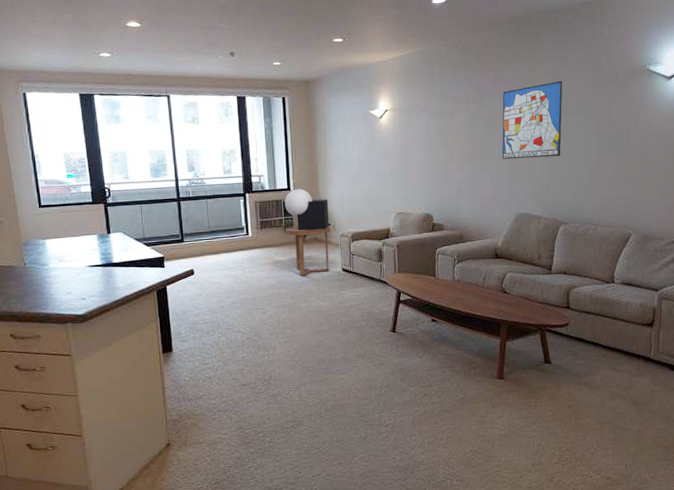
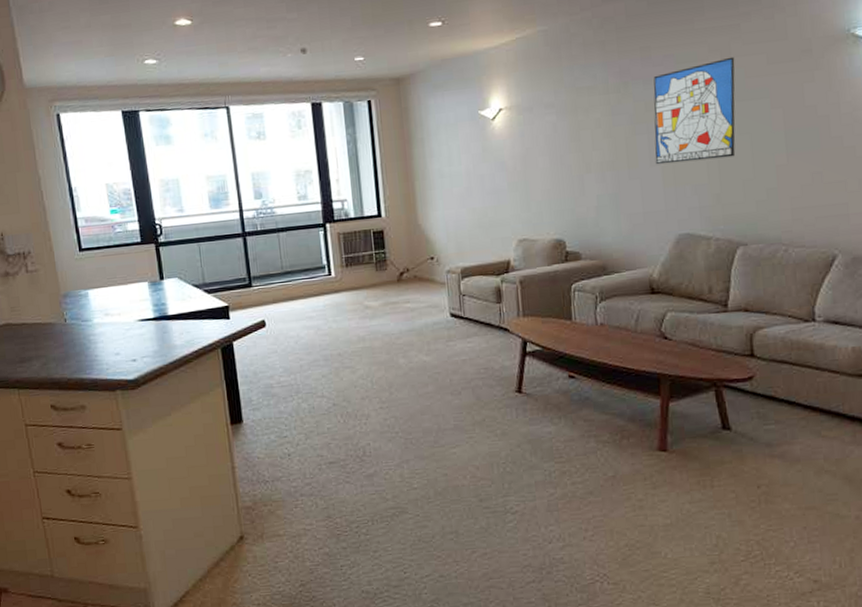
table lamp: present [285,189,330,231] -> none [375,214,433,267]
side table: present [285,226,330,276] -> none [376,260,434,325]

